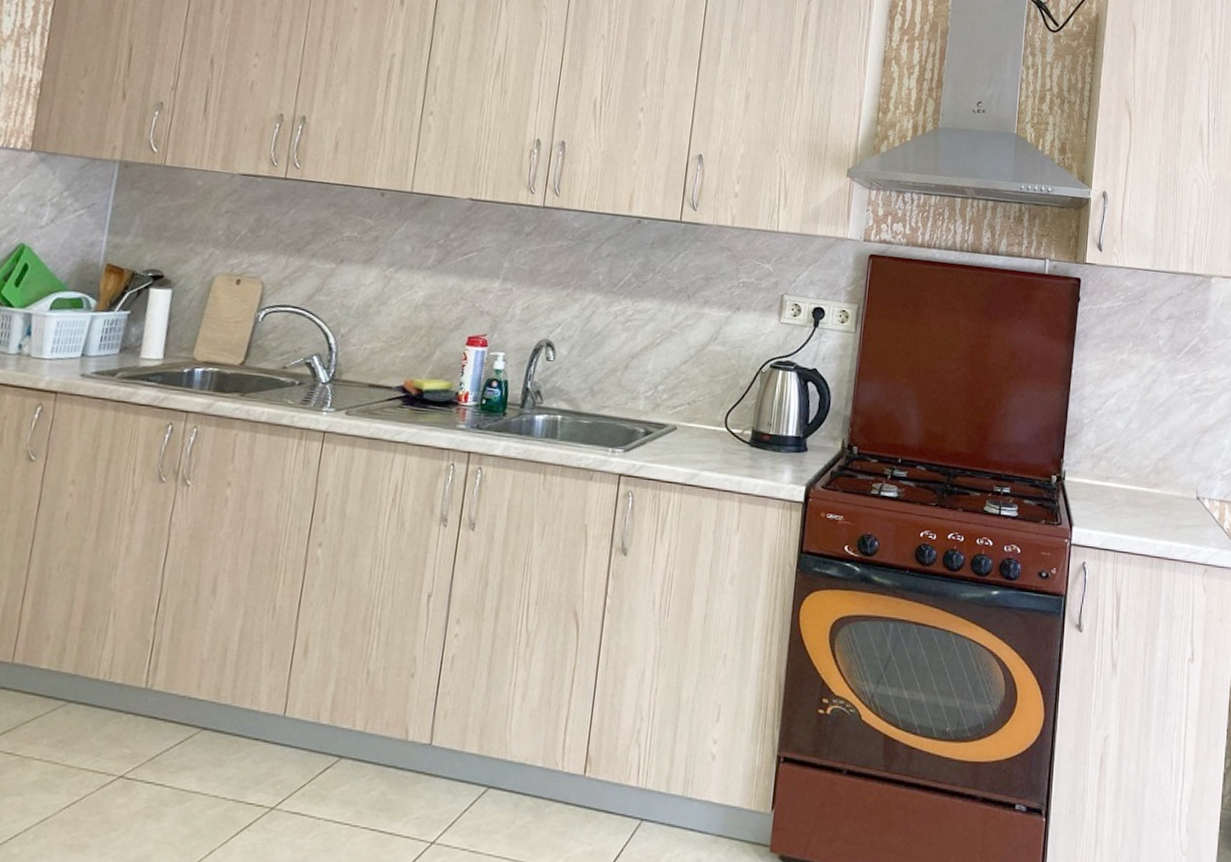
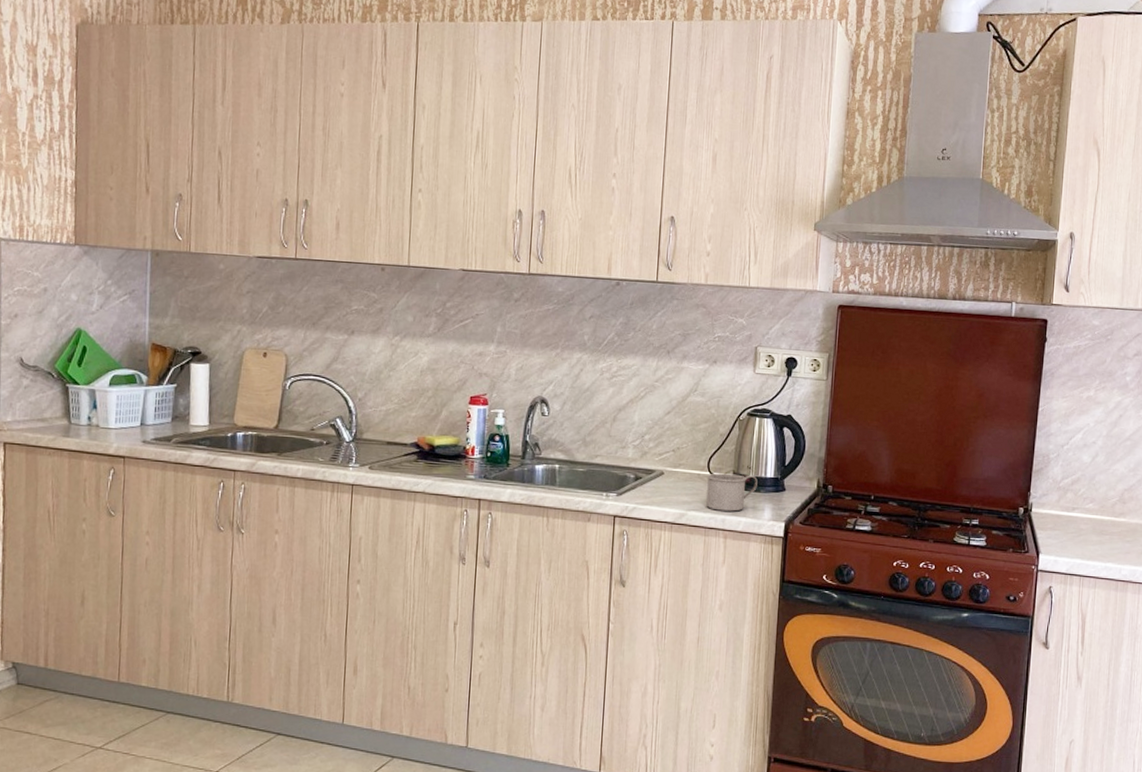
mug: none [721,429,778,473] -> present [706,473,758,512]

